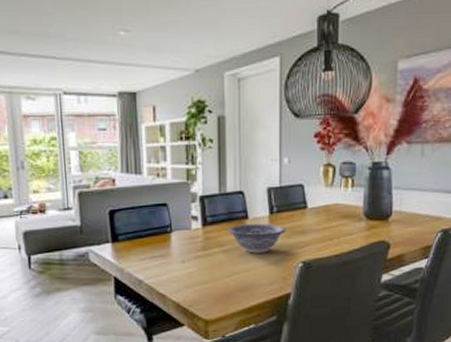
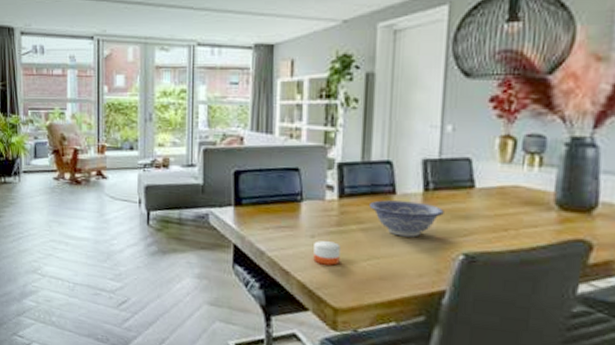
candle: none [185,264,207,285] -> present [313,241,340,266]

